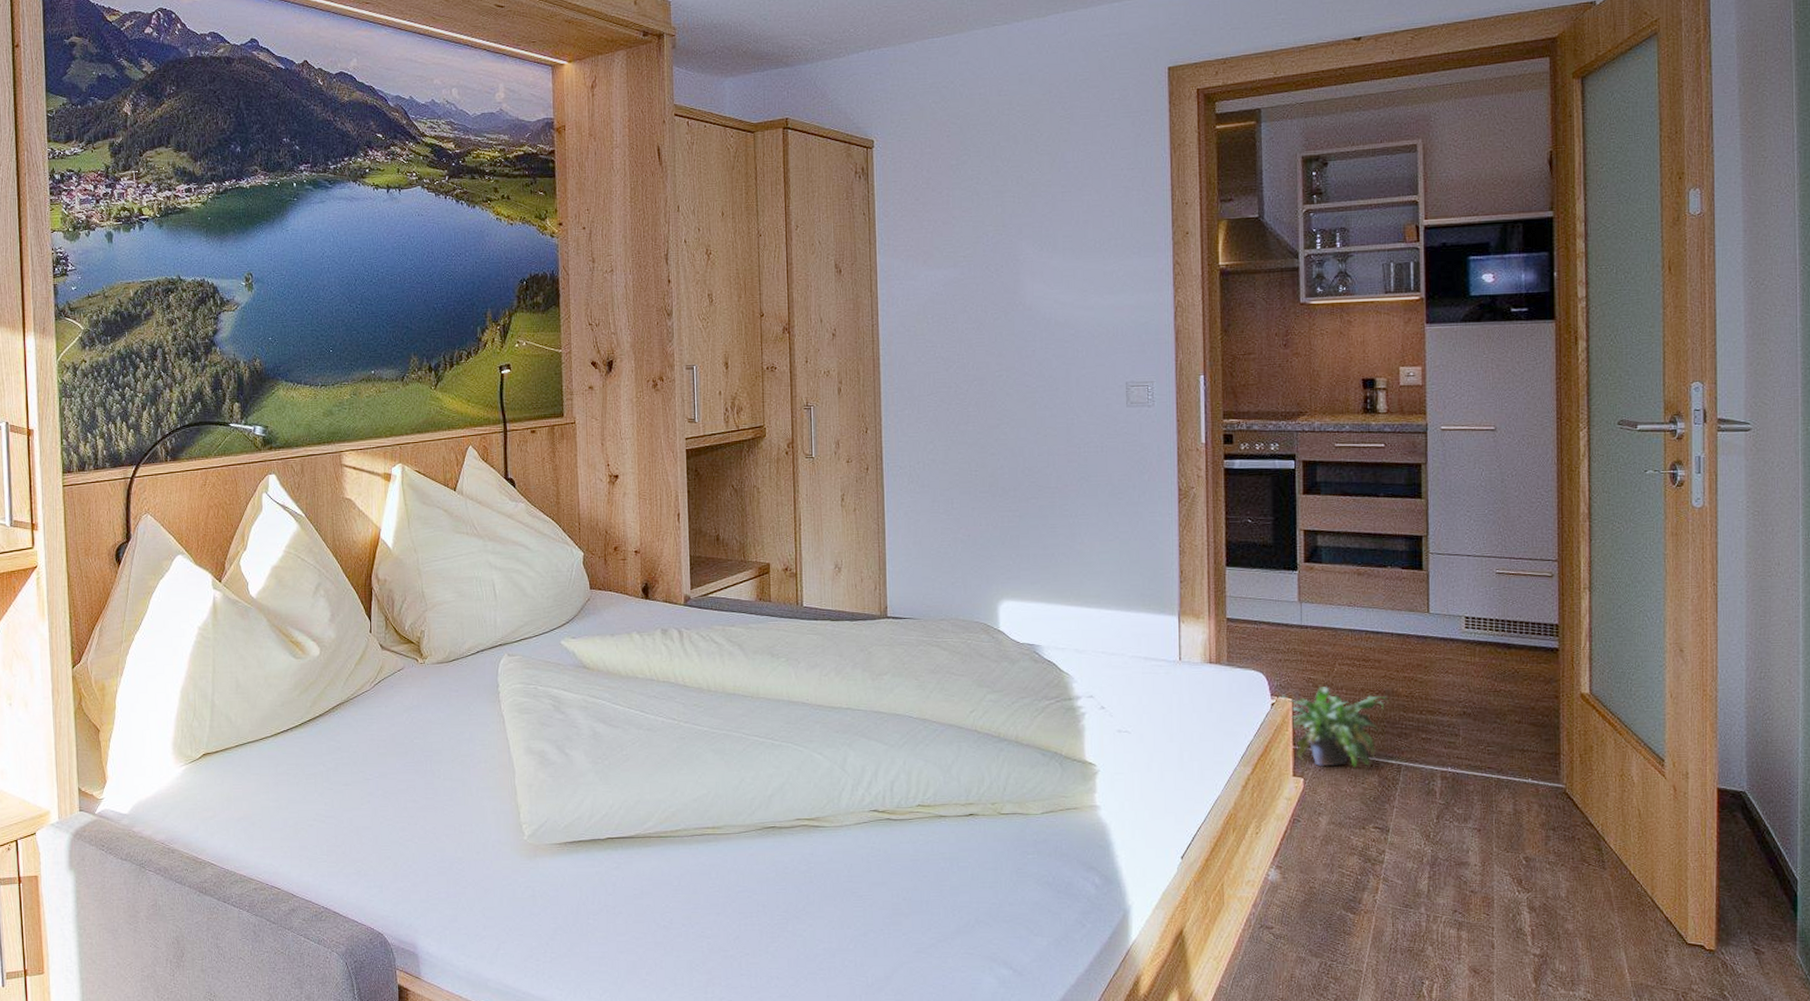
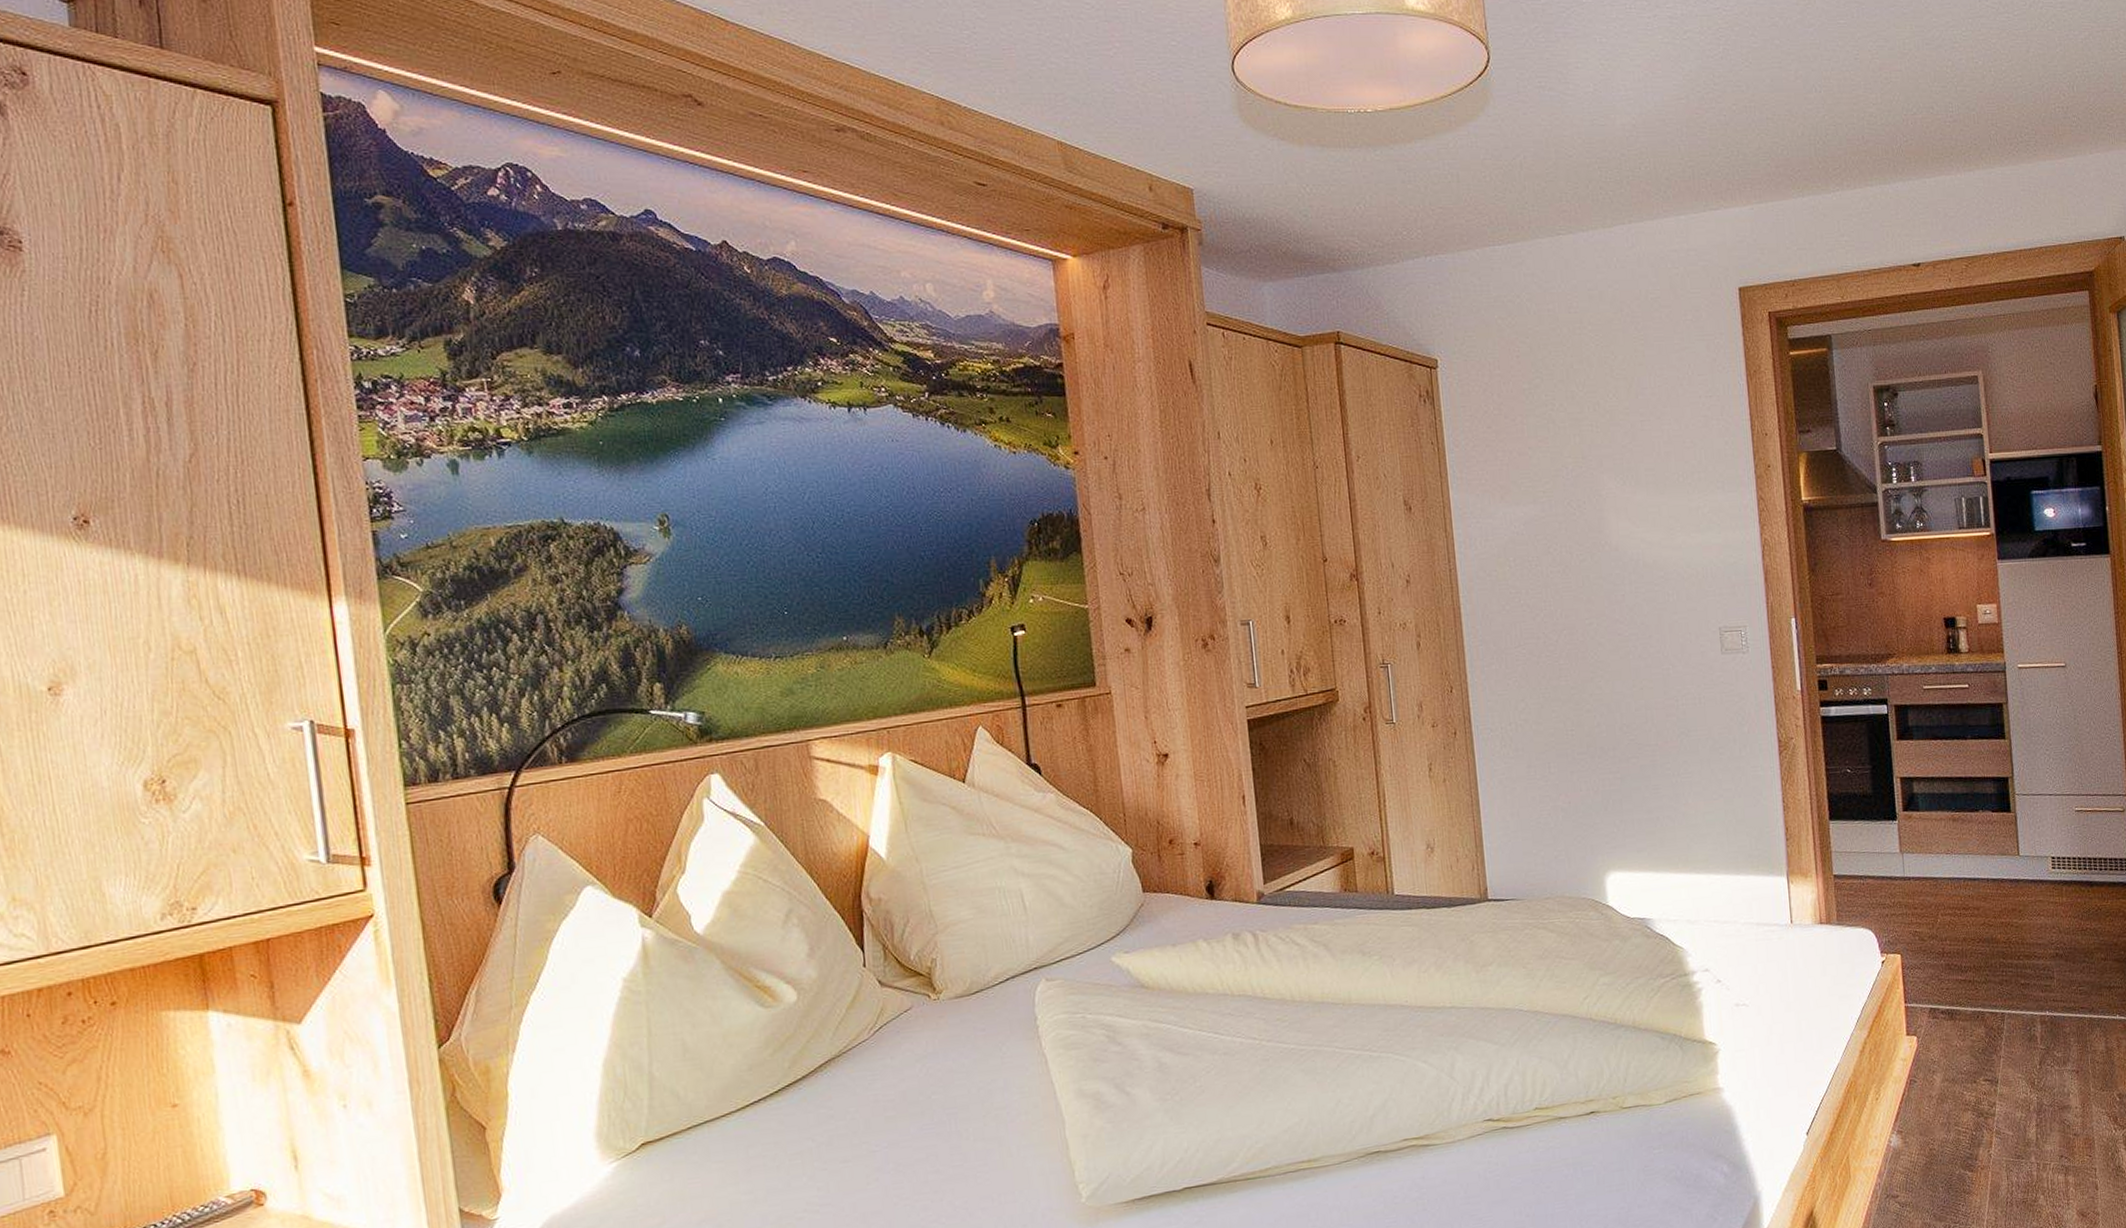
potted plant: present [1278,687,1389,769] -> none [1887,939,1989,1022]

